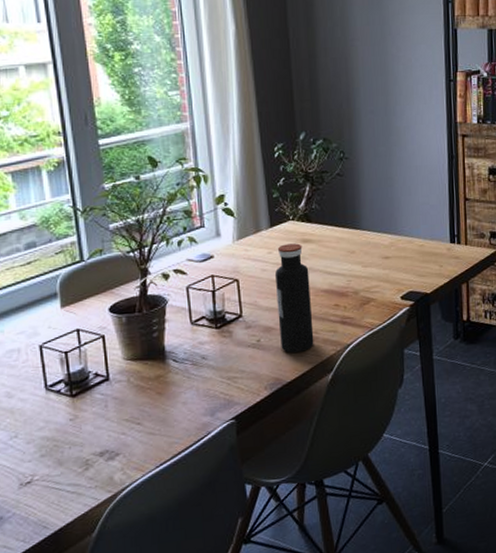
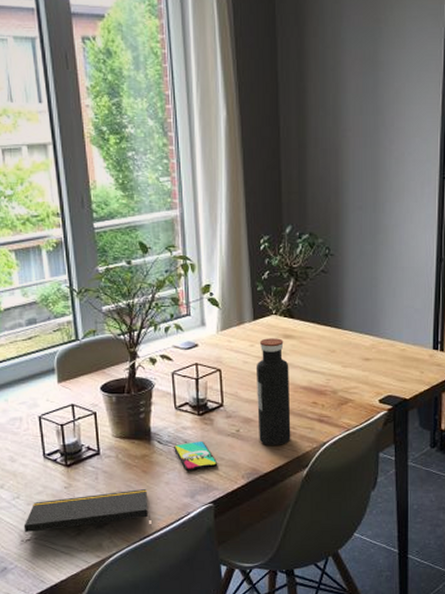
notepad: none [22,411,170,475] -> present [23,488,153,533]
smartphone: none [191,355,239,388] -> present [174,442,218,471]

